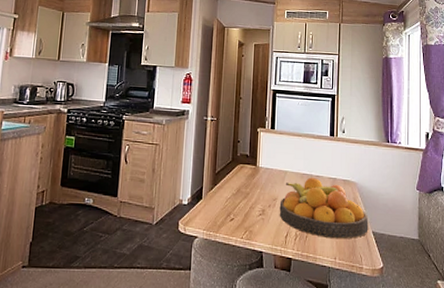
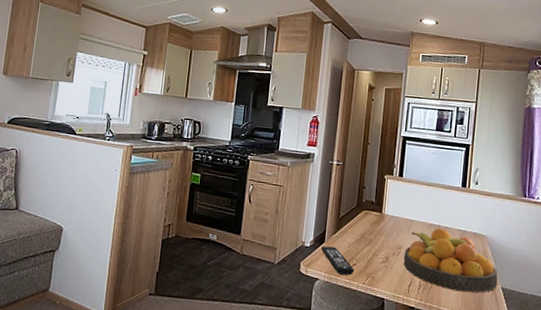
remote control: none [198,202,233,231] -> present [321,246,355,275]

